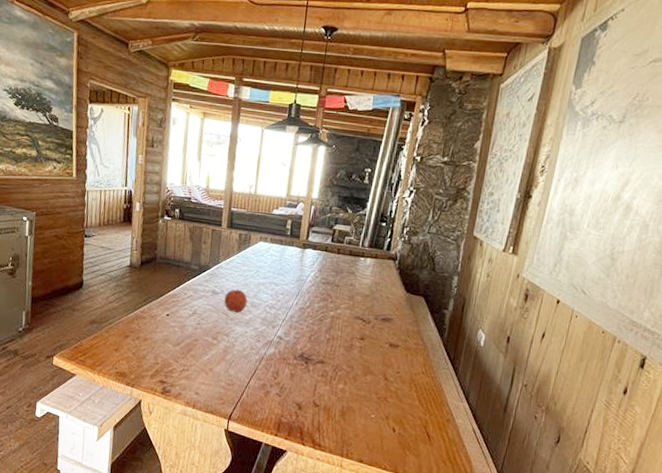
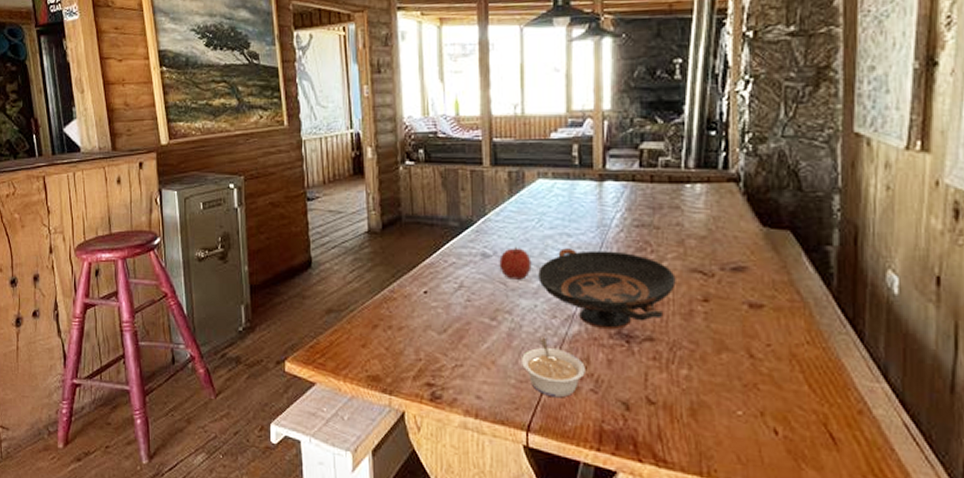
legume: none [230,354,275,398] -> present [520,337,585,398]
decorative bowl: none [250,293,345,354] -> present [538,248,676,330]

